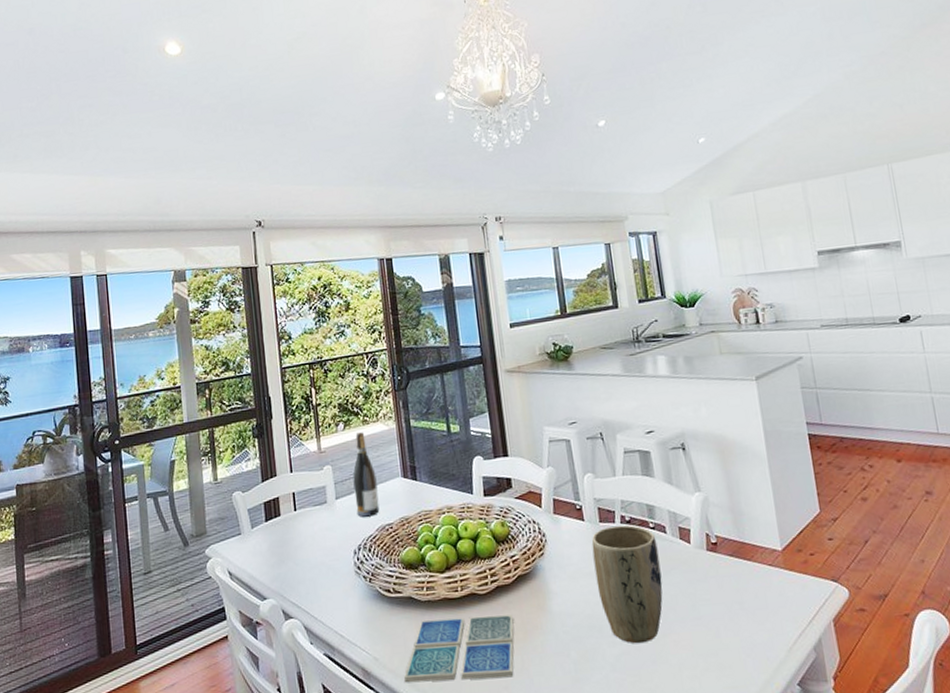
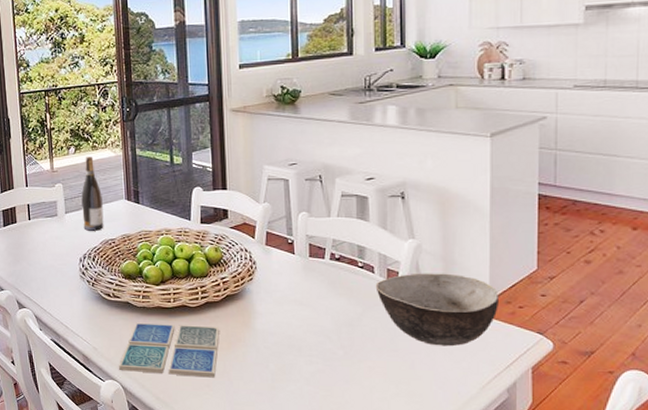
plant pot: present [591,525,663,644] -> none [299,261,364,365]
bowl: none [669,525,791,608] -> present [375,273,498,347]

